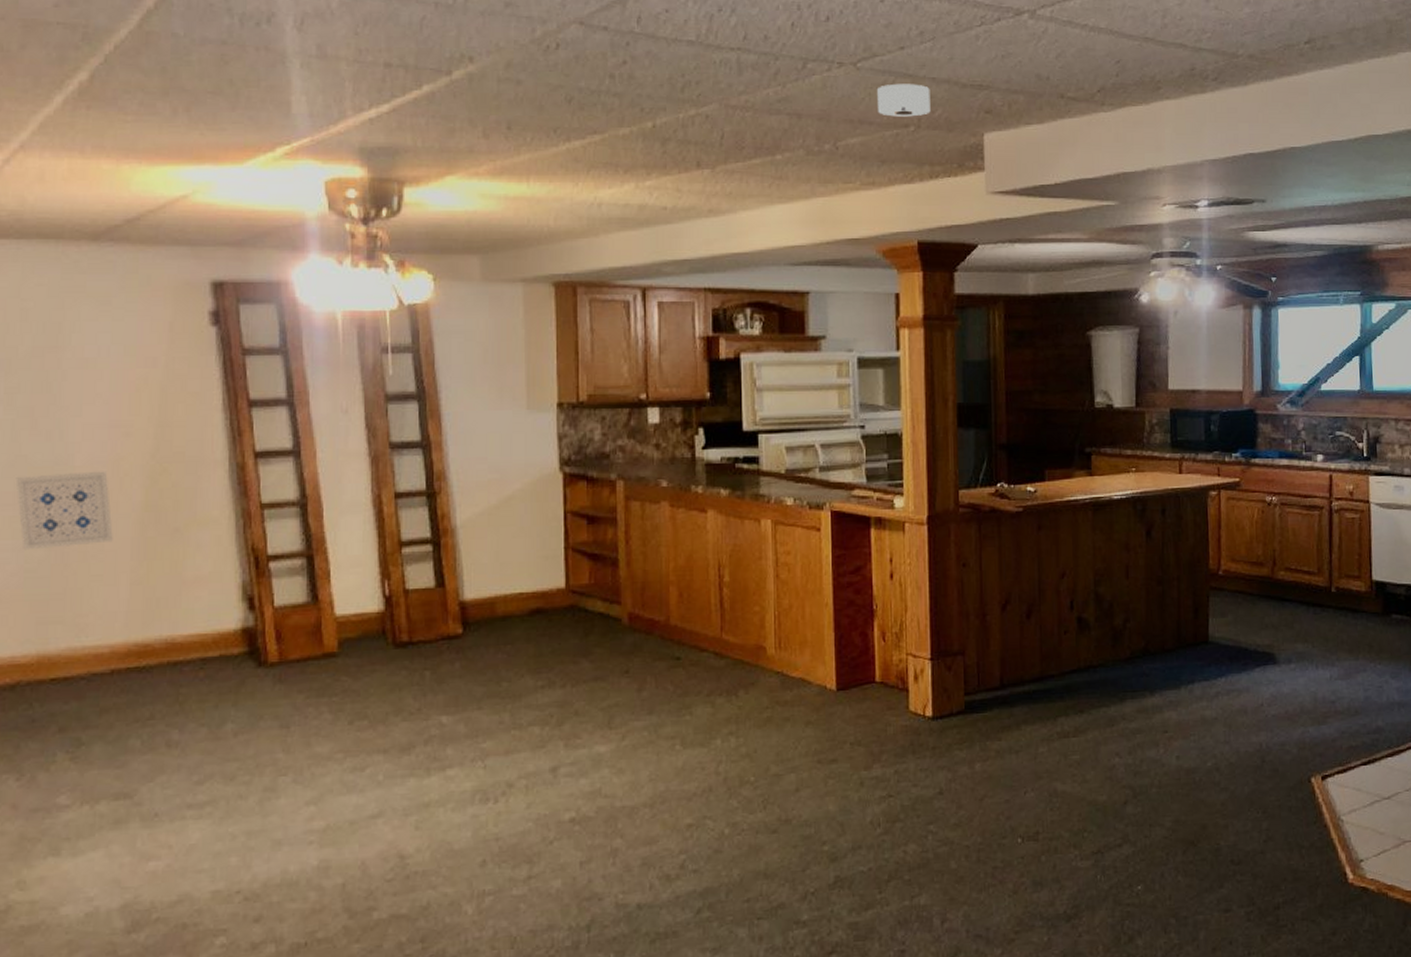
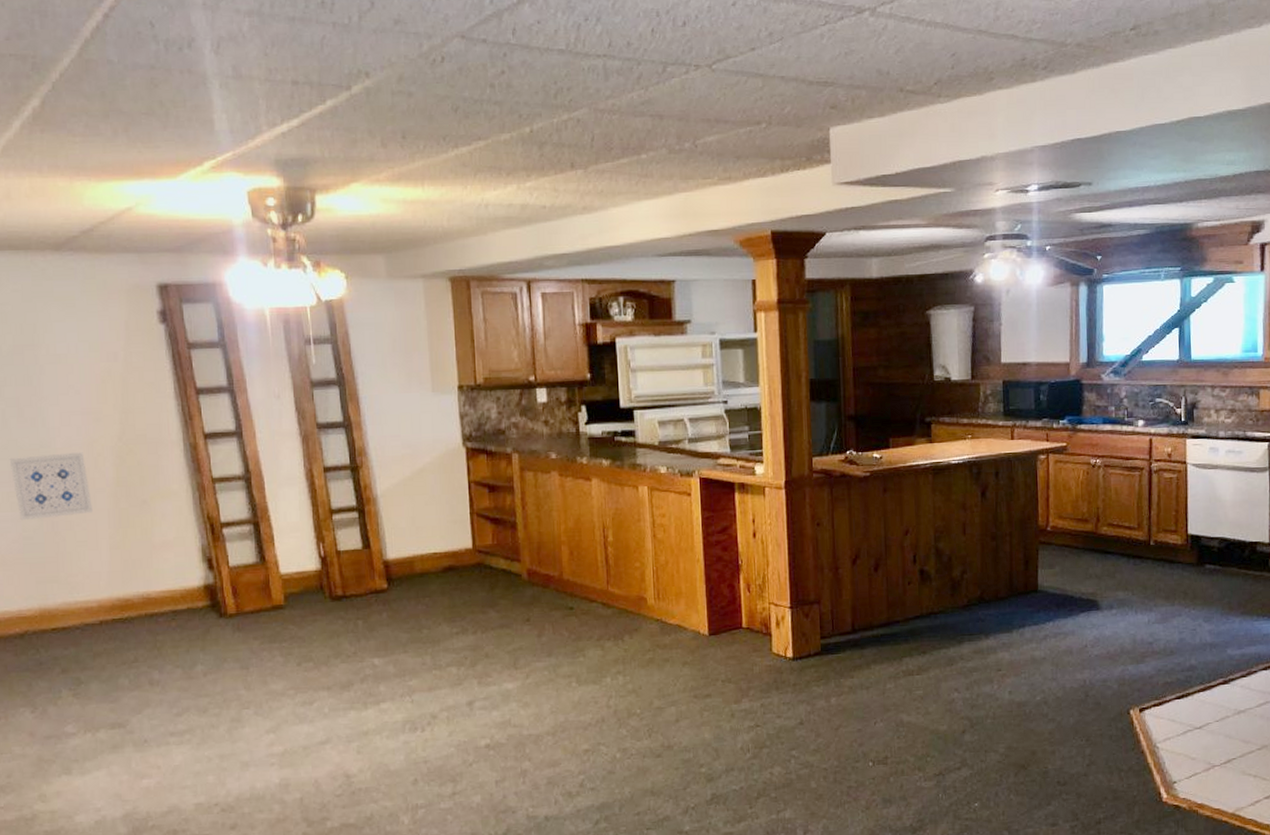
smoke detector: present [876,83,931,117] -> none [730,83,781,115]

